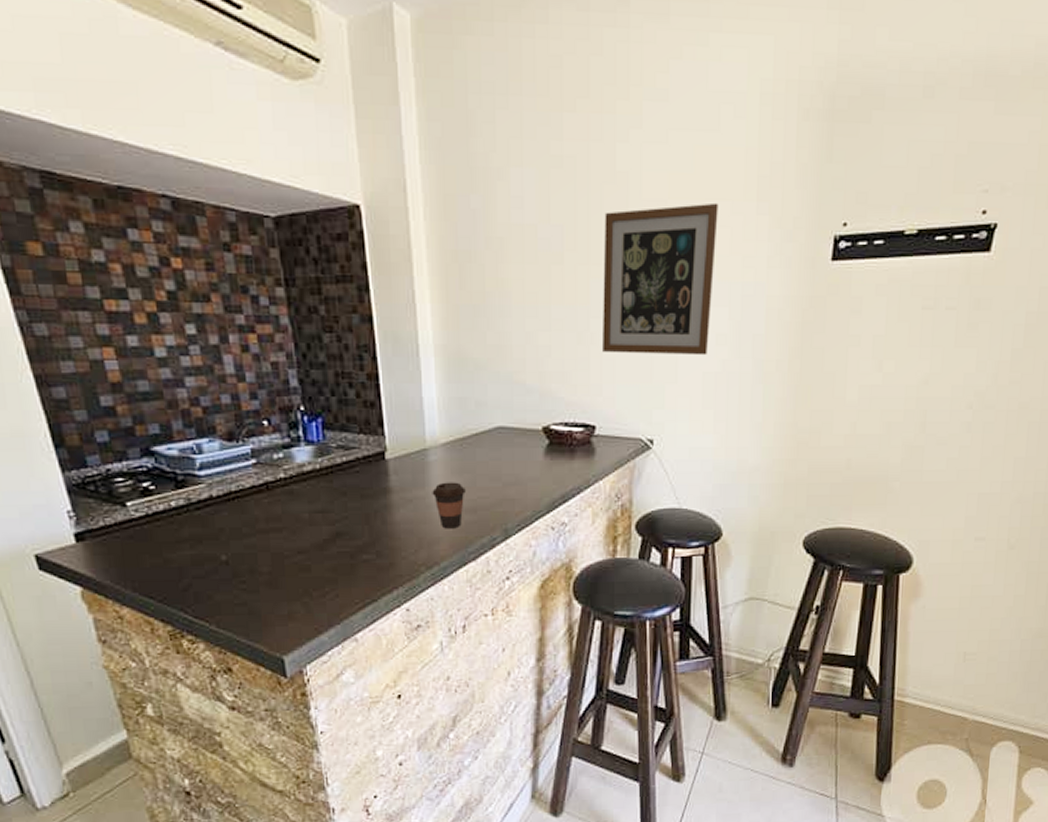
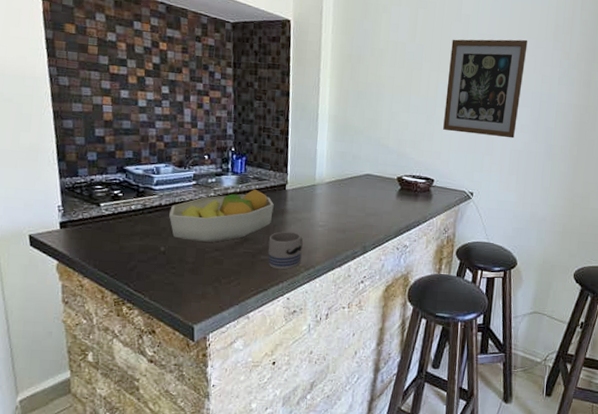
fruit bowl: none [225,462,372,543] -> present [169,189,274,242]
mug: none [370,519,419,572] -> present [267,231,303,270]
coffee cup: present [432,482,466,529] -> none [315,209,339,243]

